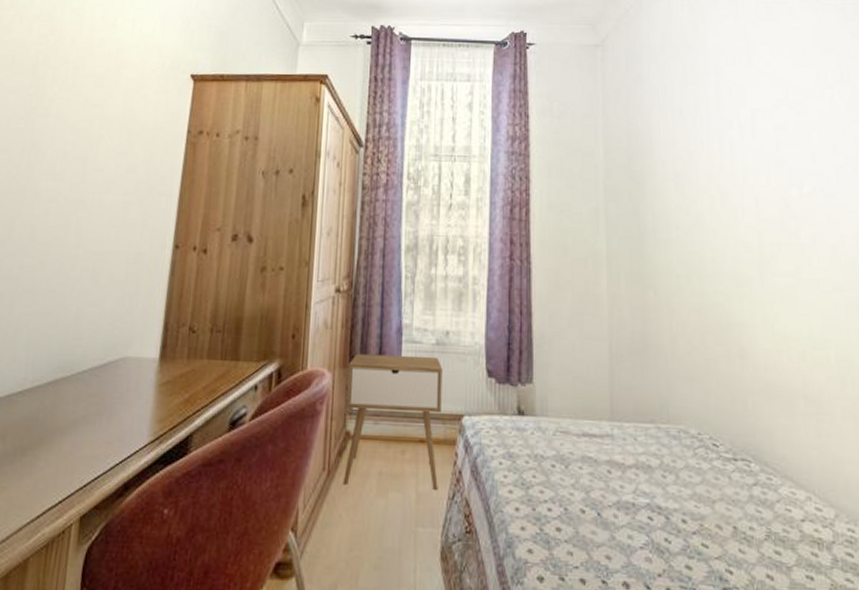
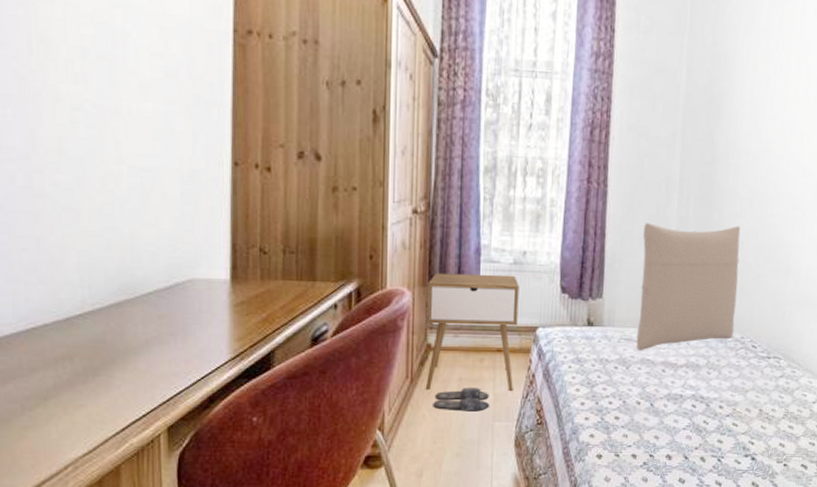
slippers: none [350,484,412,514] -> present [433,388,489,412]
pillow: none [573,301,688,447] -> present [636,223,741,351]

